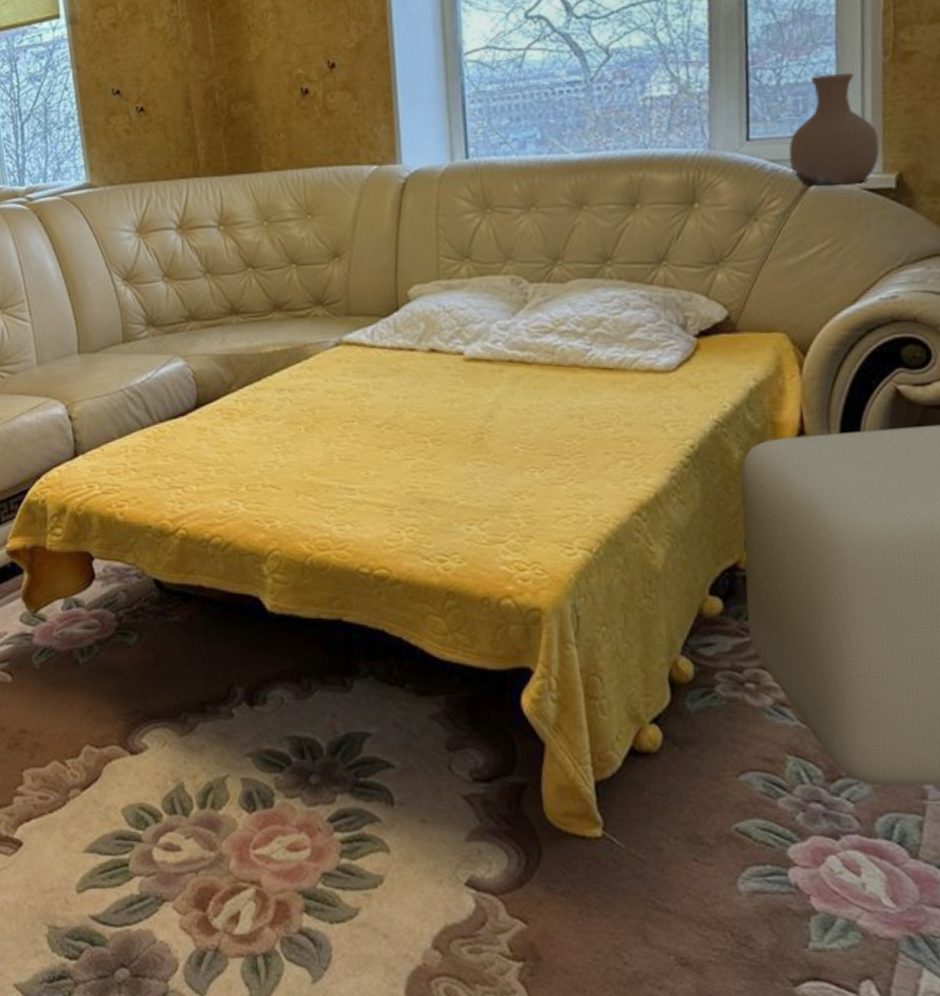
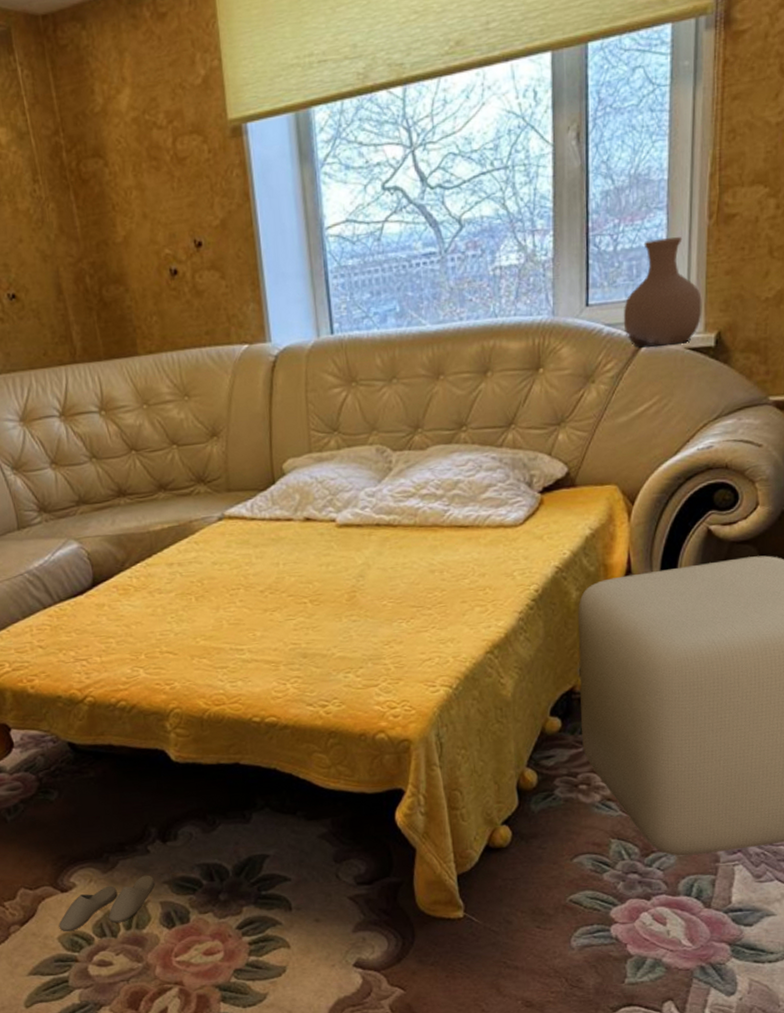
slippers: none [124,743,236,804] -> present [58,875,155,932]

